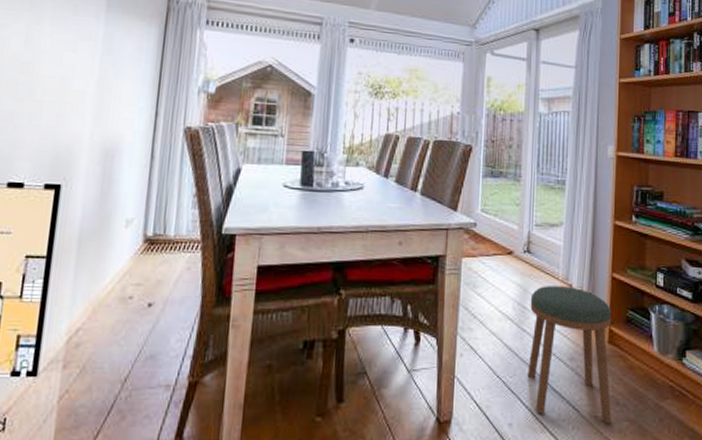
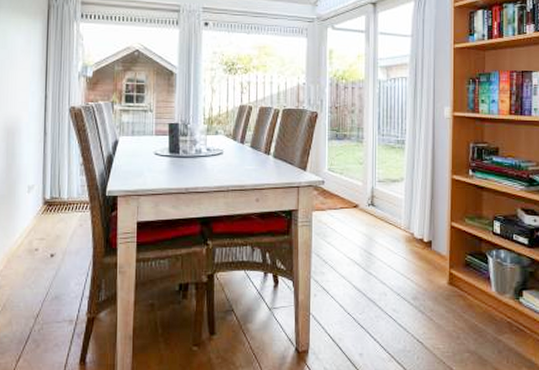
stool: present [527,286,612,424] -> none [375,235,454,355]

